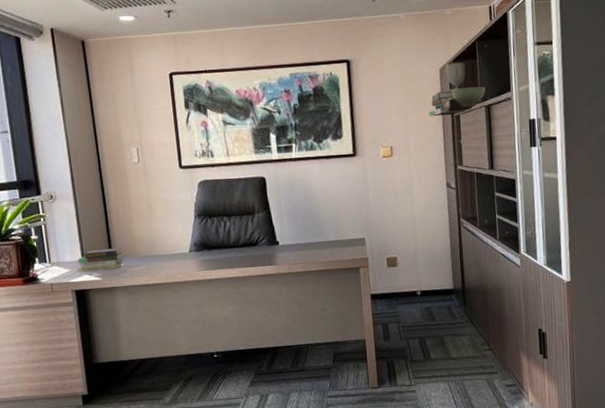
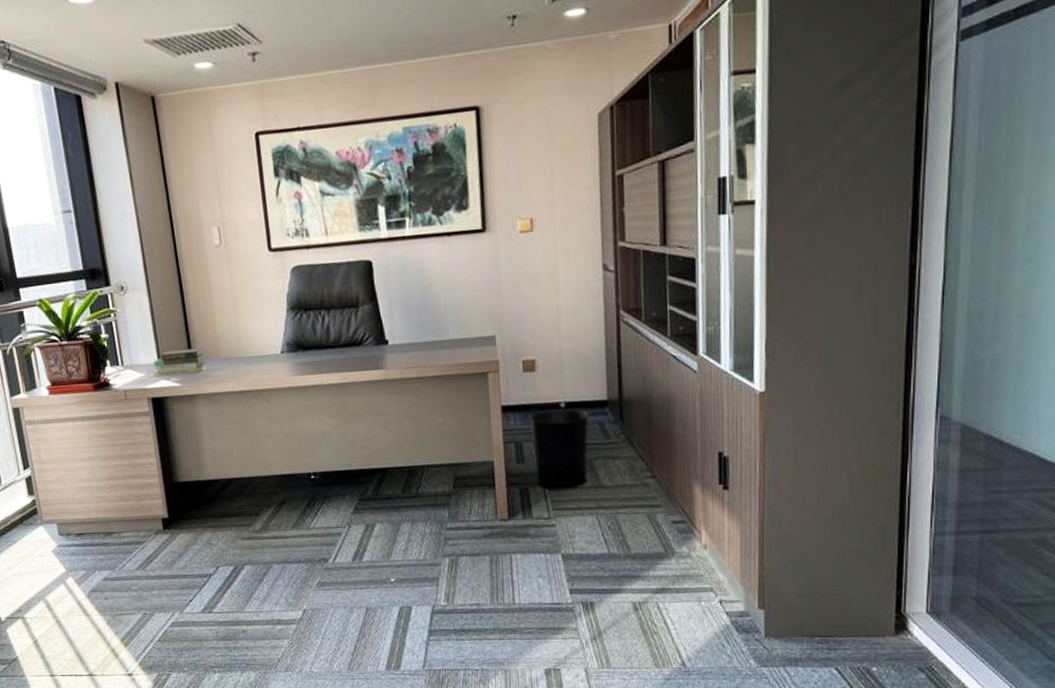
waste bin: none [393,296,440,362] -> present [529,409,589,490]
books: present [428,89,466,117] -> none [581,140,632,178]
trophy: present [443,62,472,112] -> none [602,103,641,172]
bowl: present [451,86,486,107] -> none [612,135,661,164]

